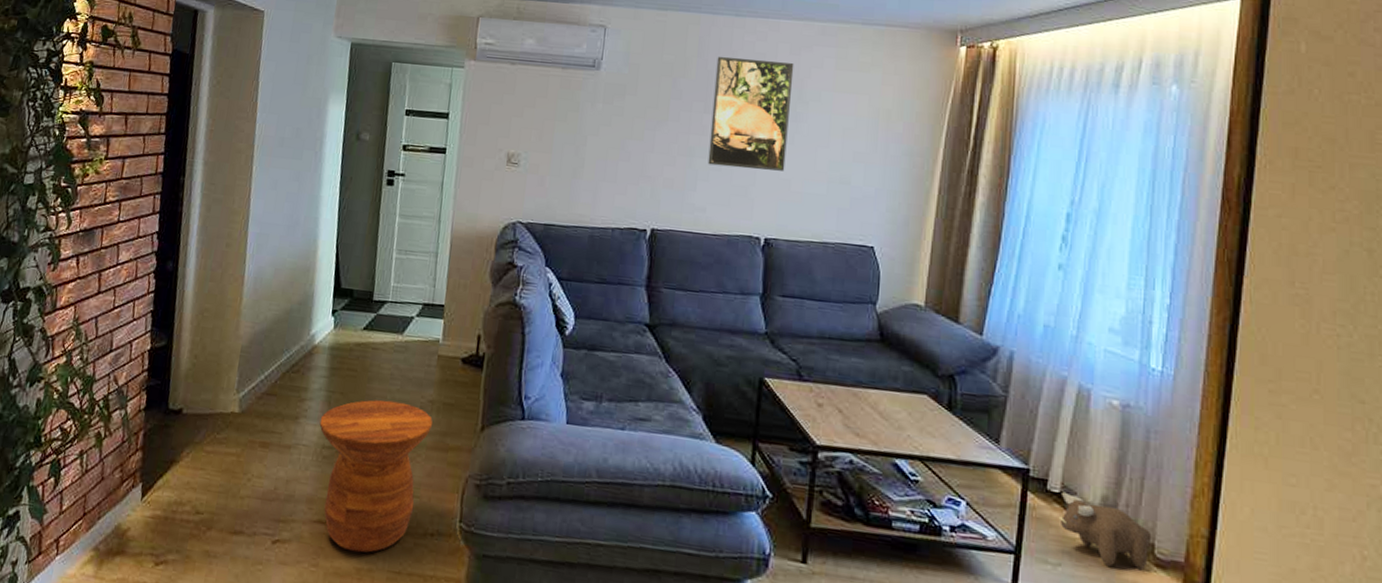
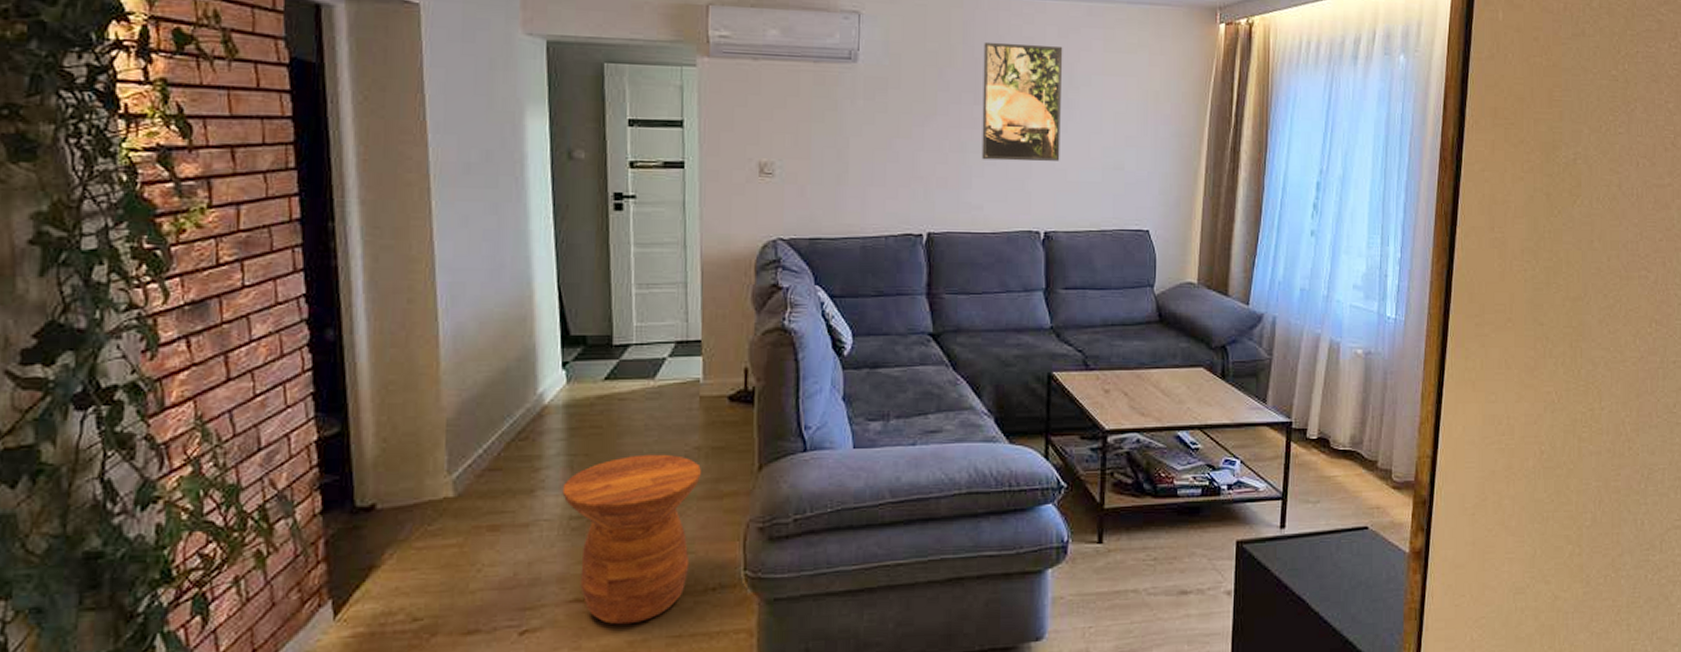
plush toy: present [1058,491,1152,569] -> none [1316,437,1390,497]

